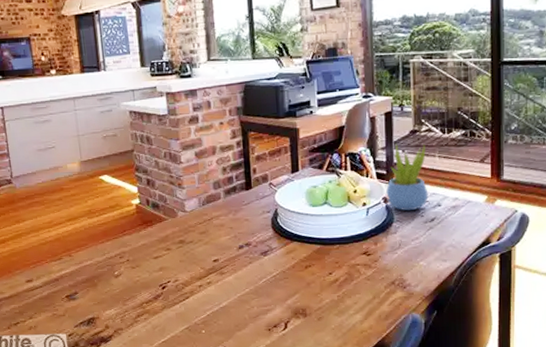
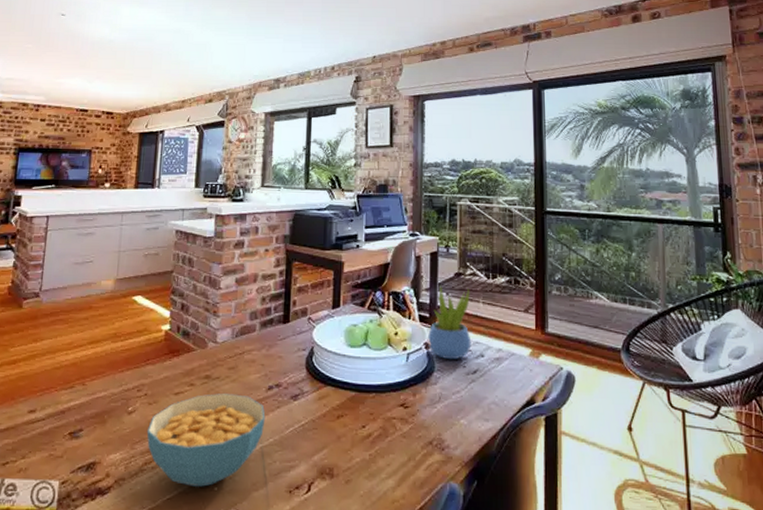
cereal bowl: none [134,254,240,331] -> present [146,393,266,487]

